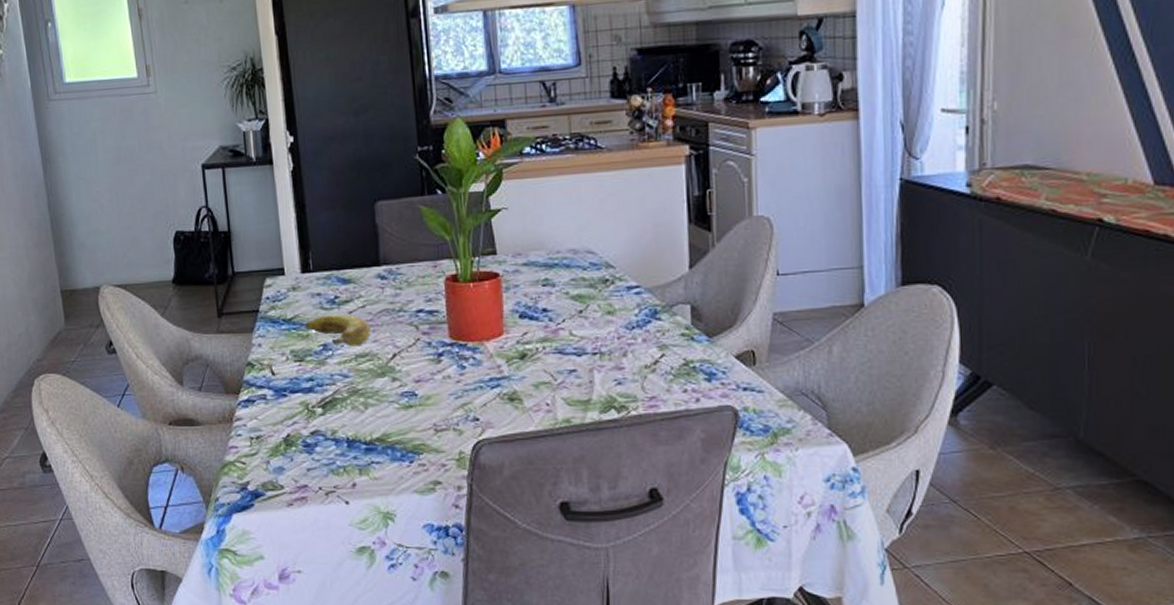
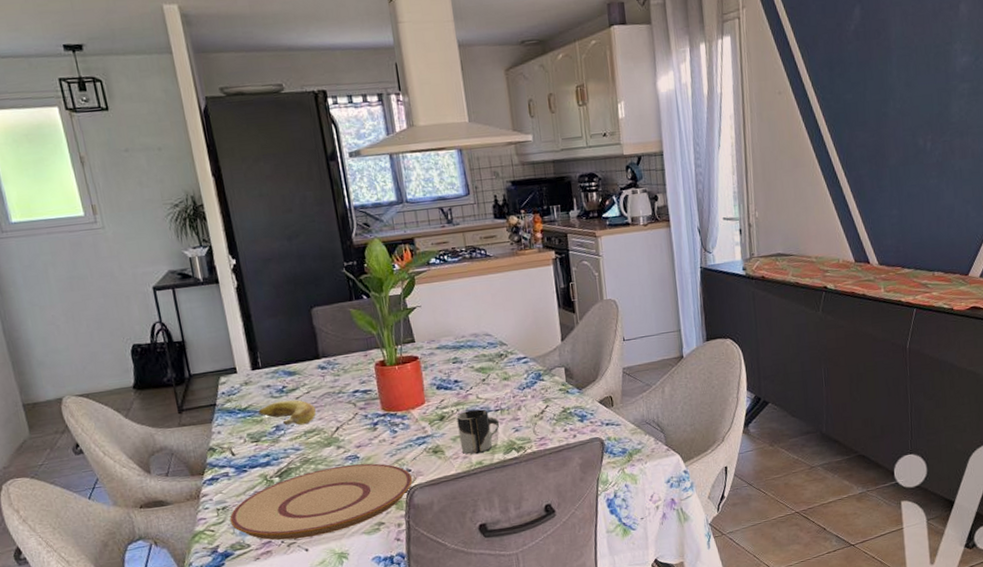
plate: none [263,402,481,488] -> present [230,463,413,541]
cup: none [542,349,598,409] -> present [456,409,500,455]

